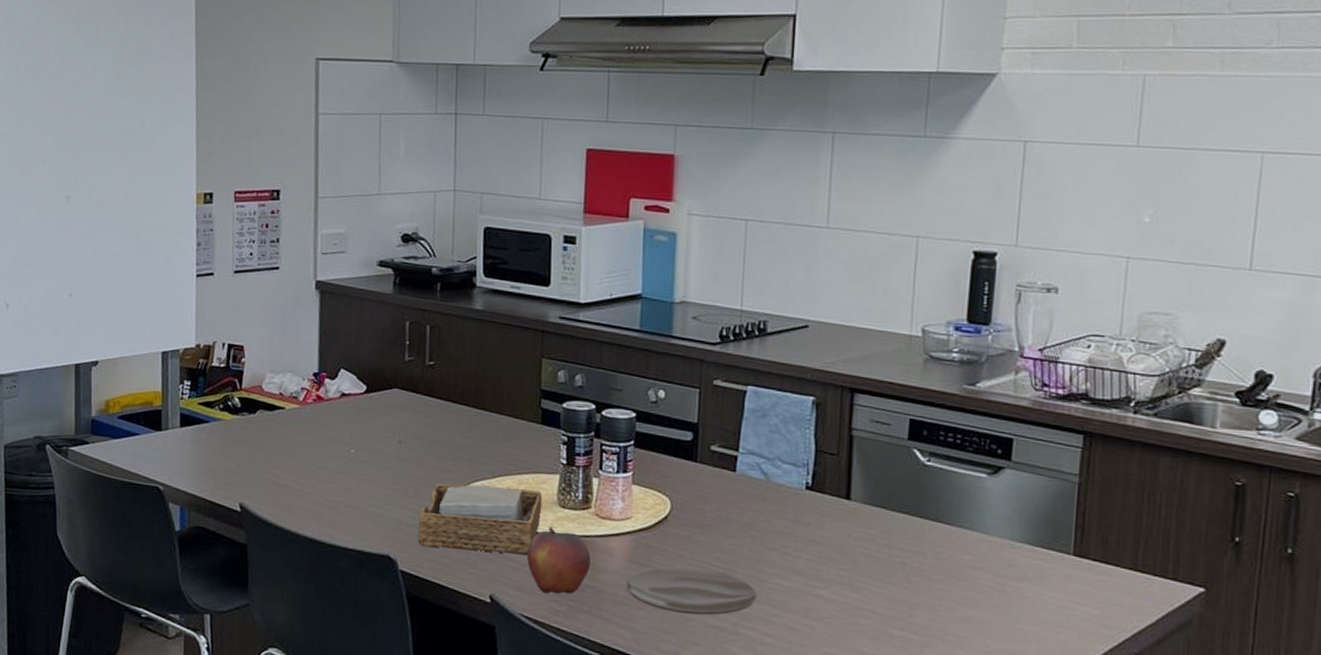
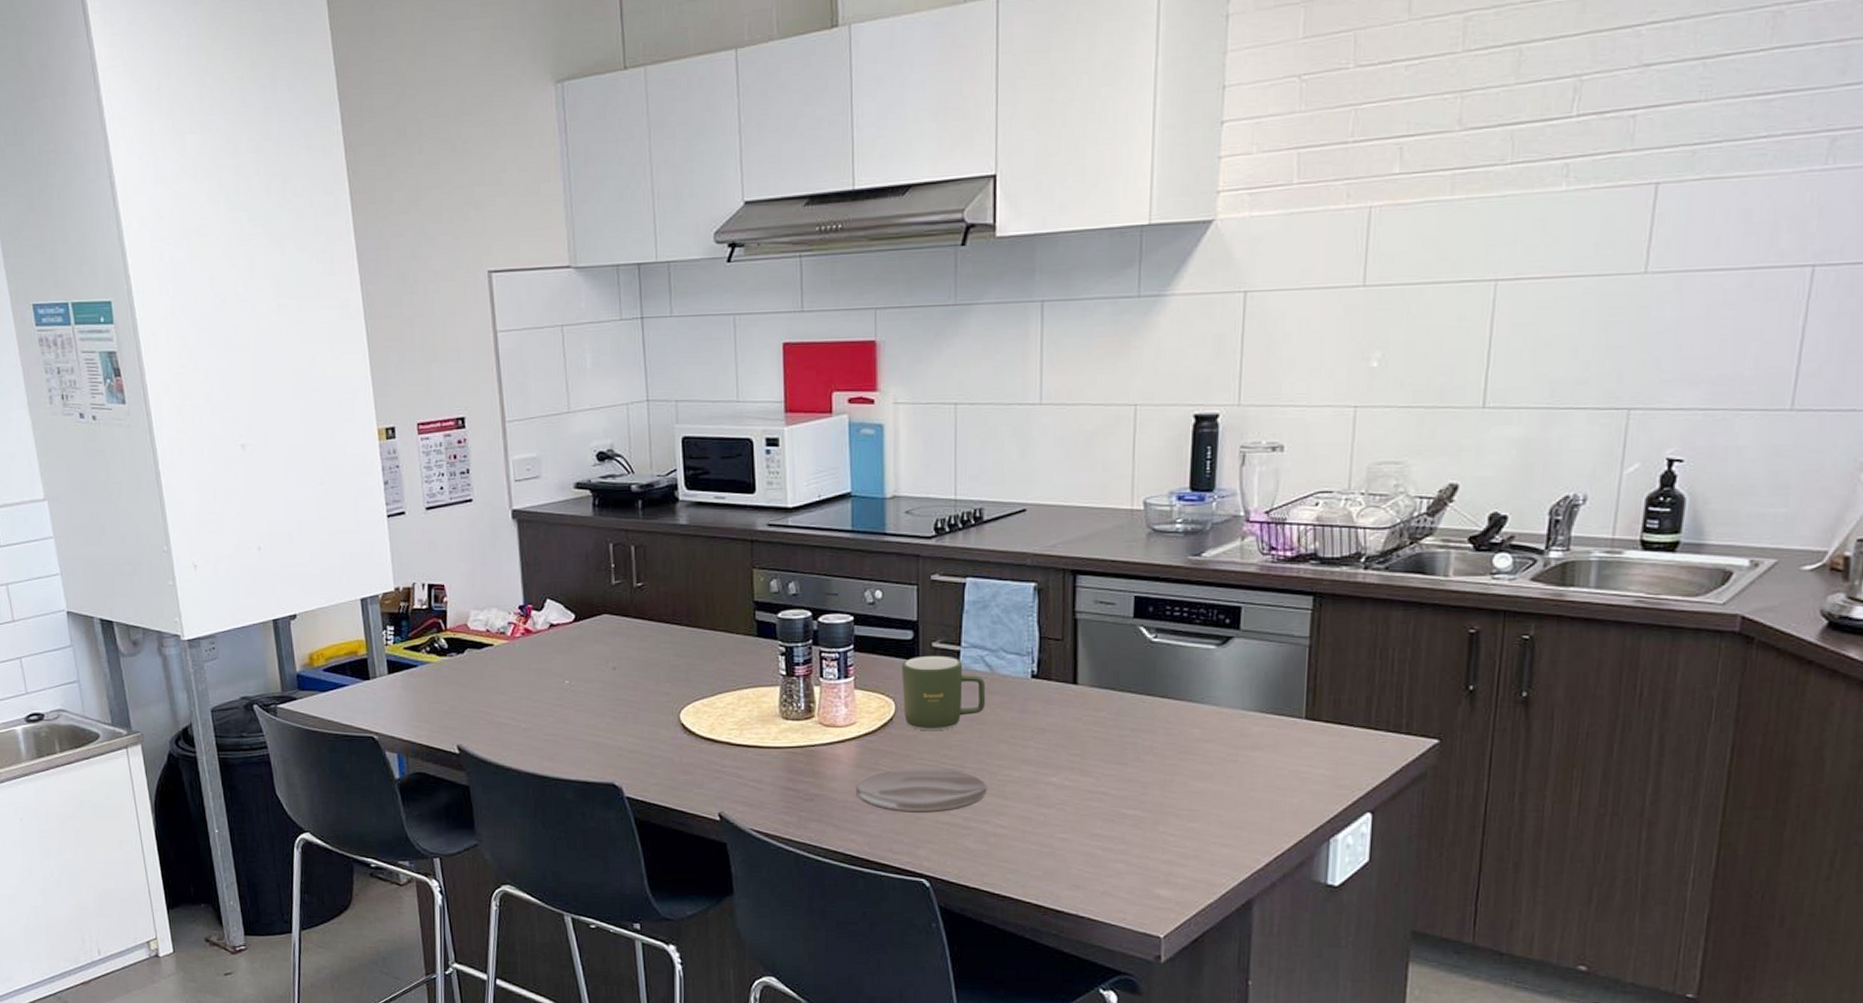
napkin holder: present [417,483,543,555] -> none [640,705,764,771]
fruit: present [526,526,591,595] -> none [752,739,817,806]
mug: none [678,457,761,533] -> present [902,655,986,731]

